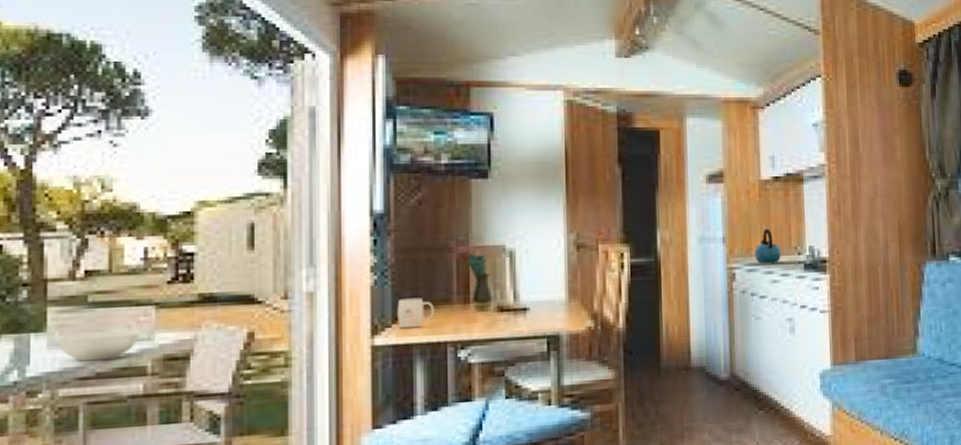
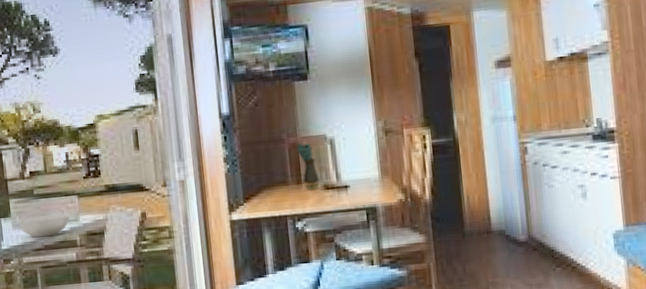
mug: present [397,298,435,329] -> none [246,181,275,206]
kettle: present [754,228,782,265] -> none [544,104,570,138]

